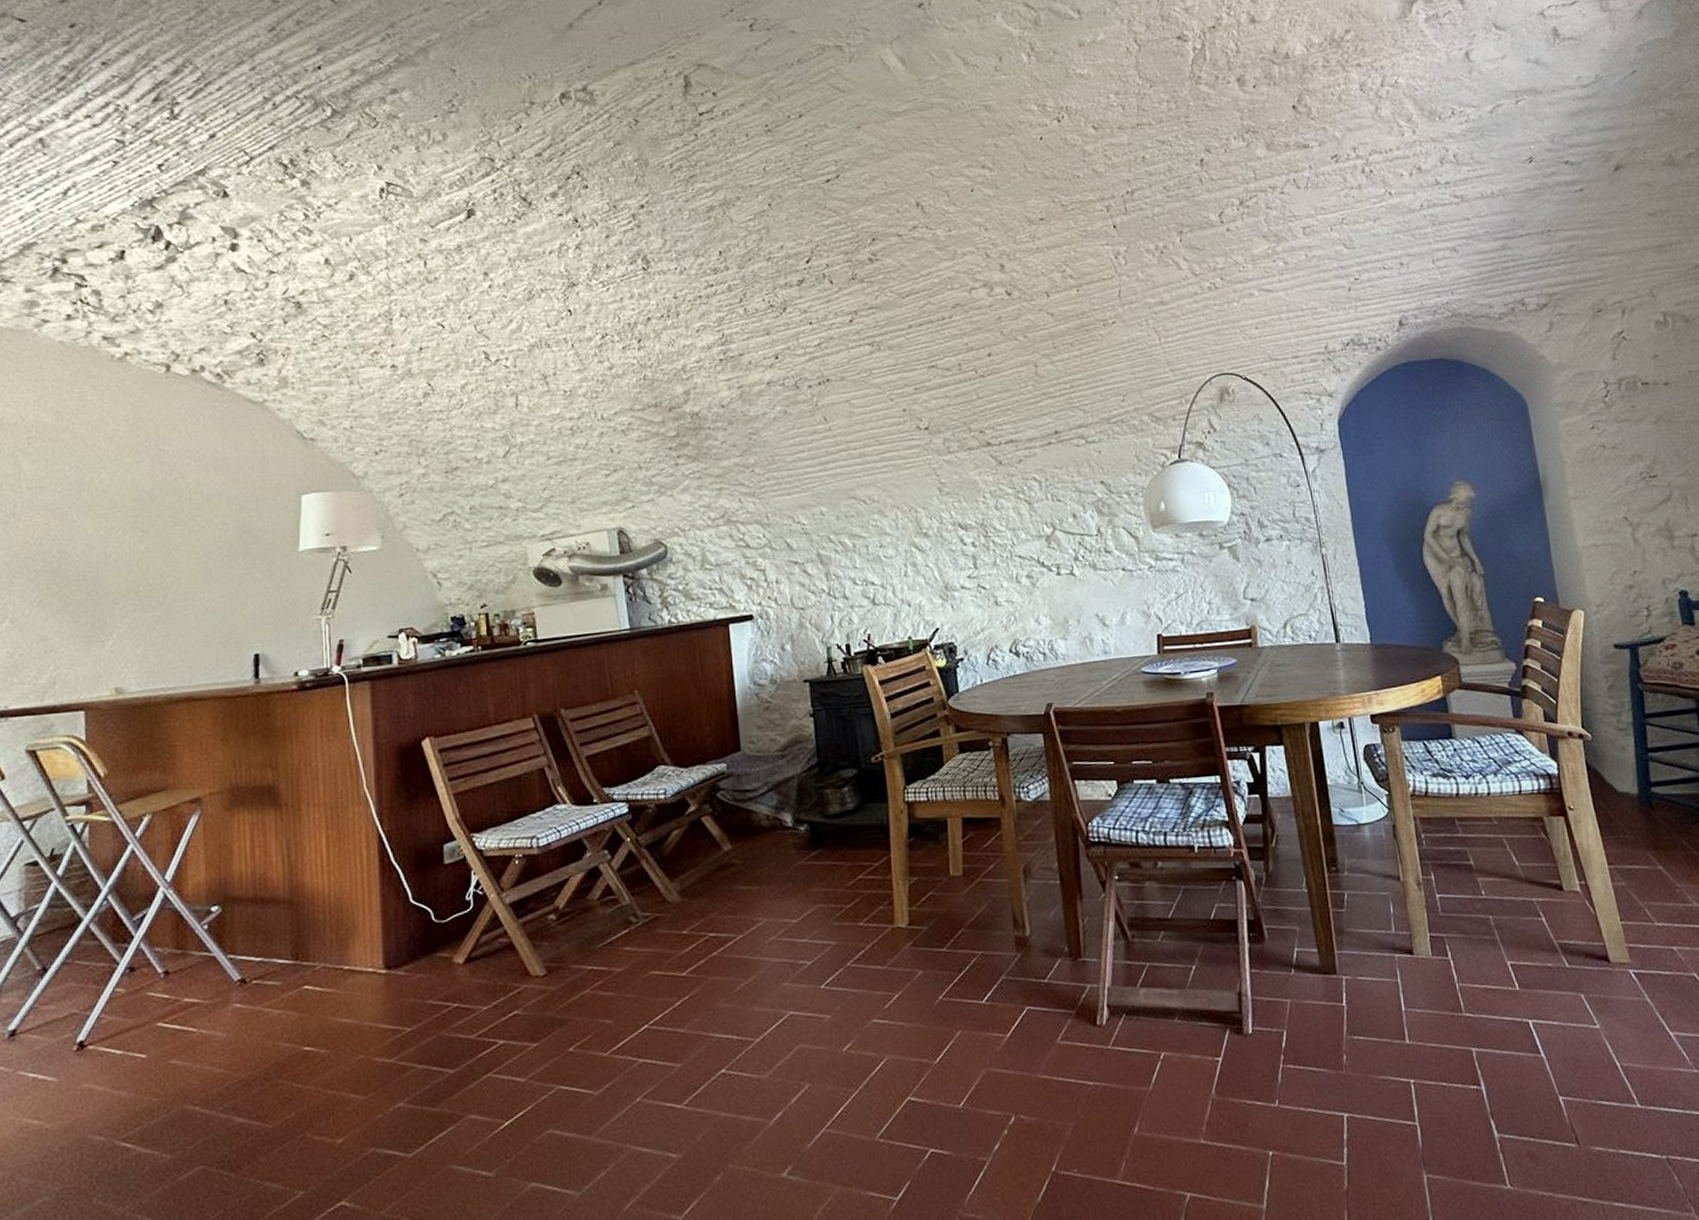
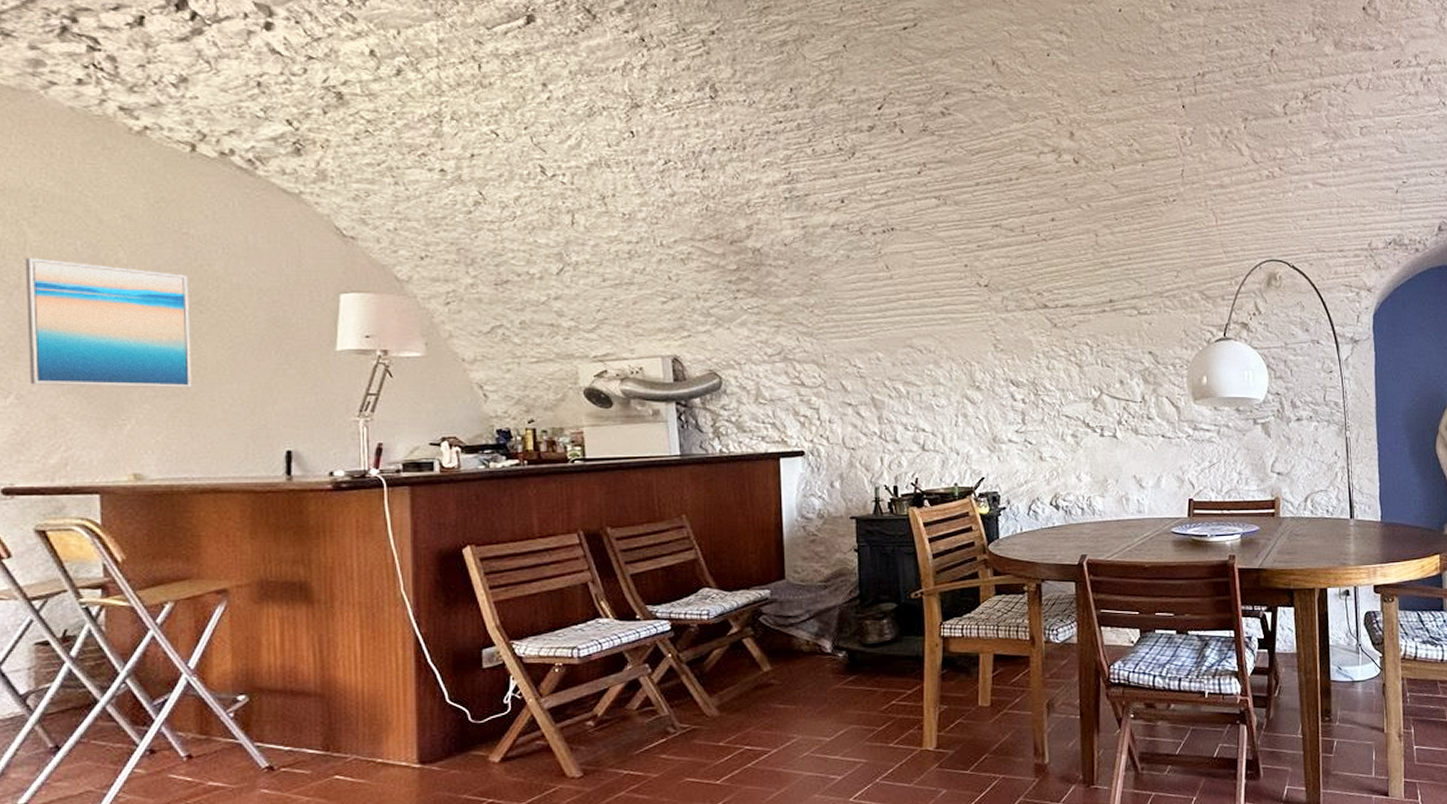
wall art: none [20,486,168,608] -> present [25,258,192,388]

